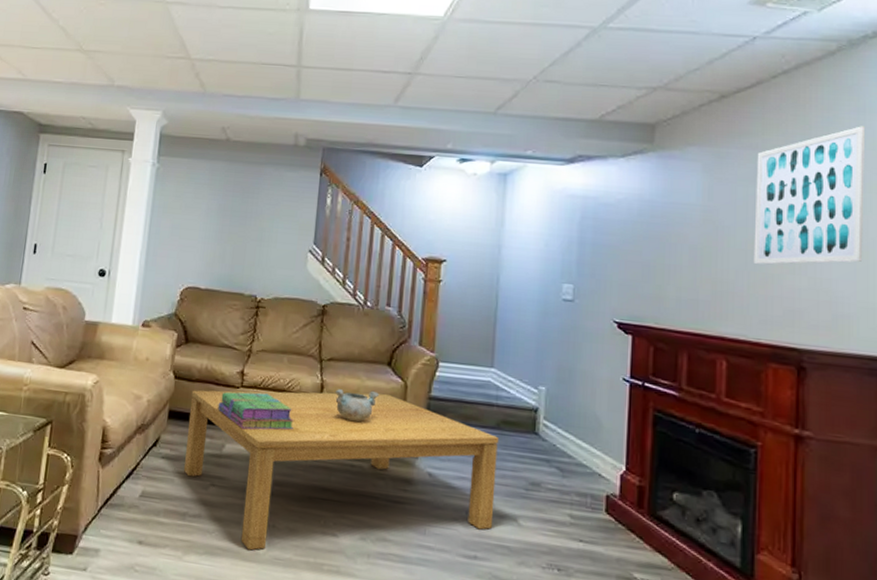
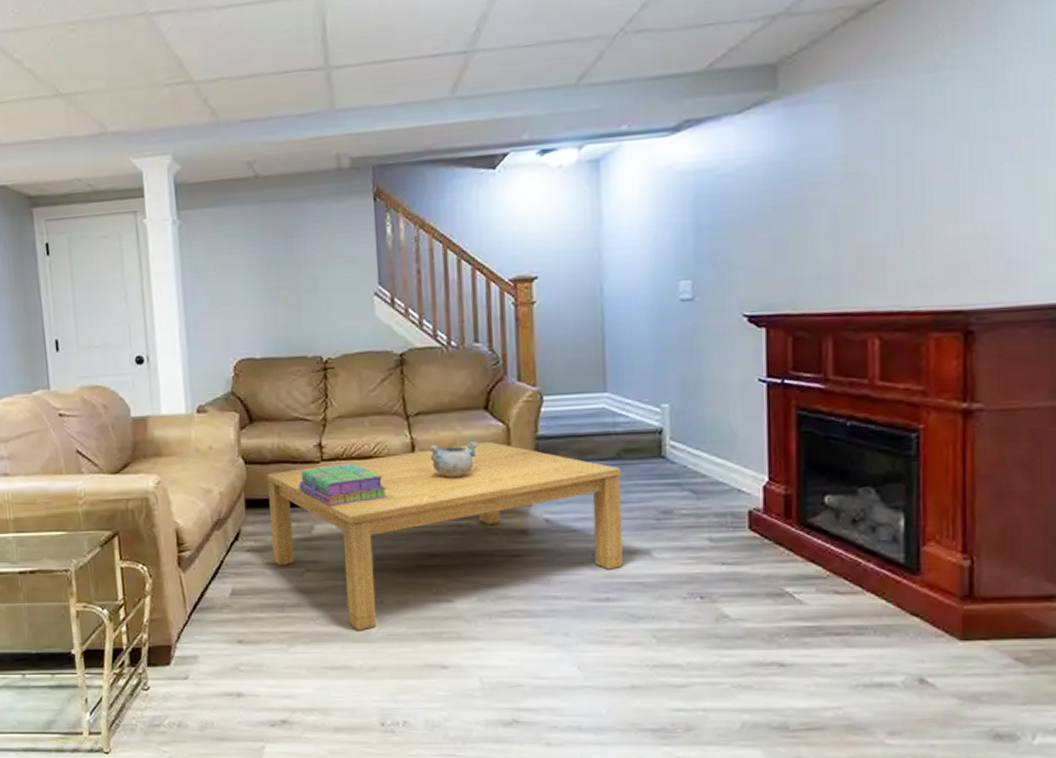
wall art: present [753,126,864,265] -> none [907,19,1043,218]

